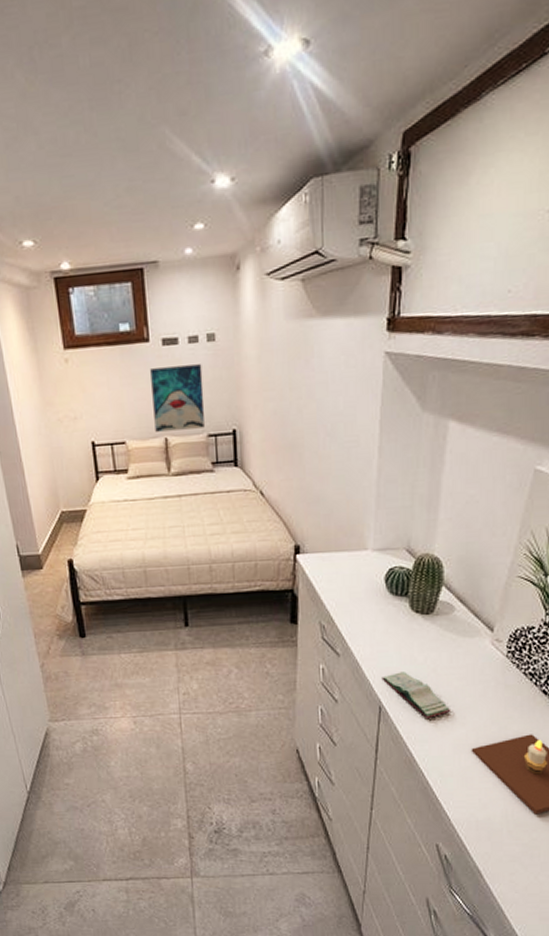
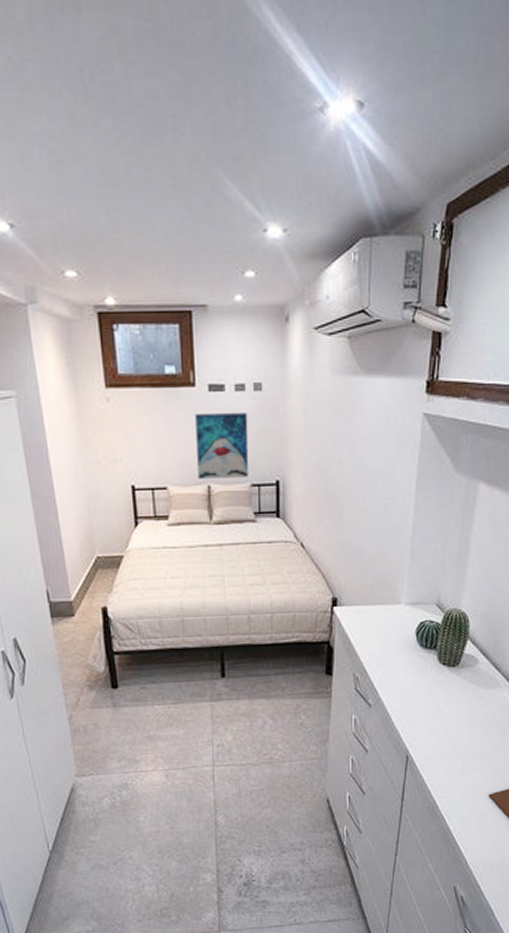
book: present [381,672,452,720] -> none [409,722,472,767]

